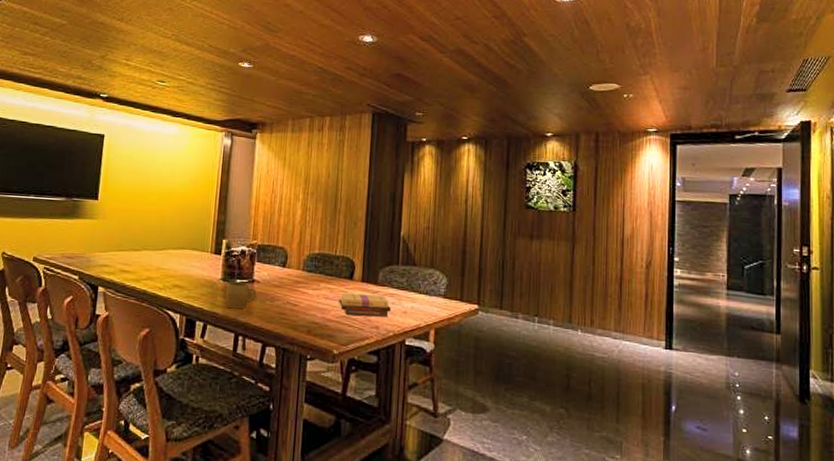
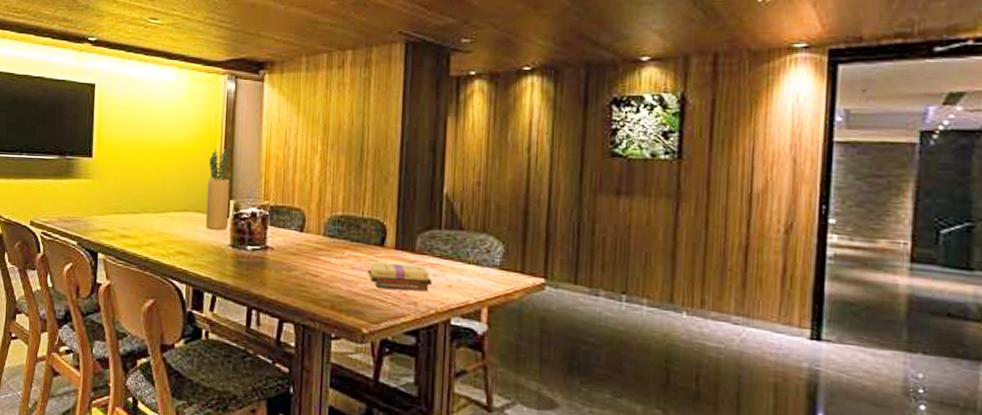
vase: none [200,192,224,266] -> present [205,145,230,230]
mug: present [225,281,257,309] -> none [235,247,270,280]

